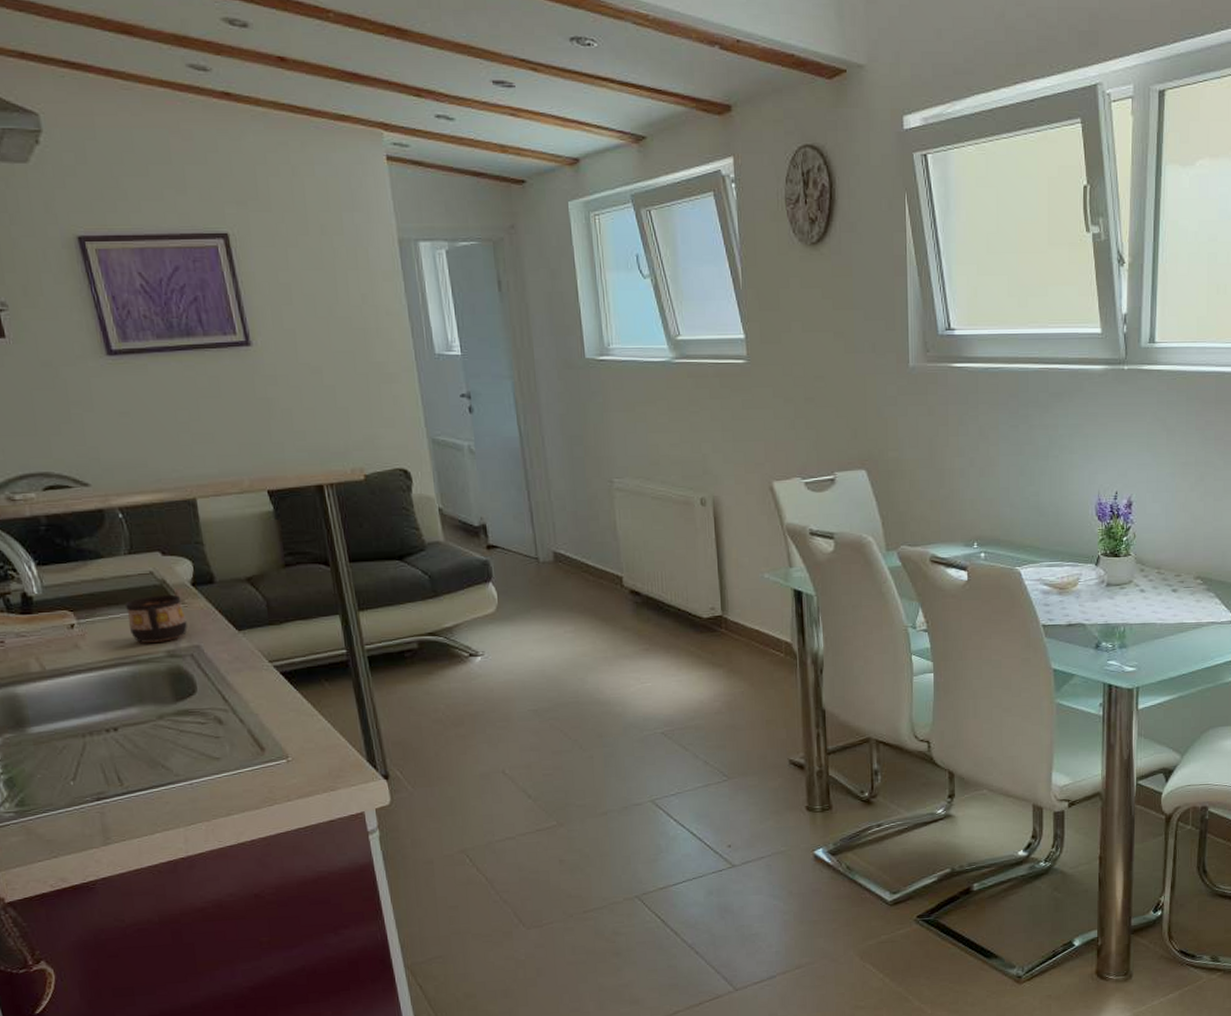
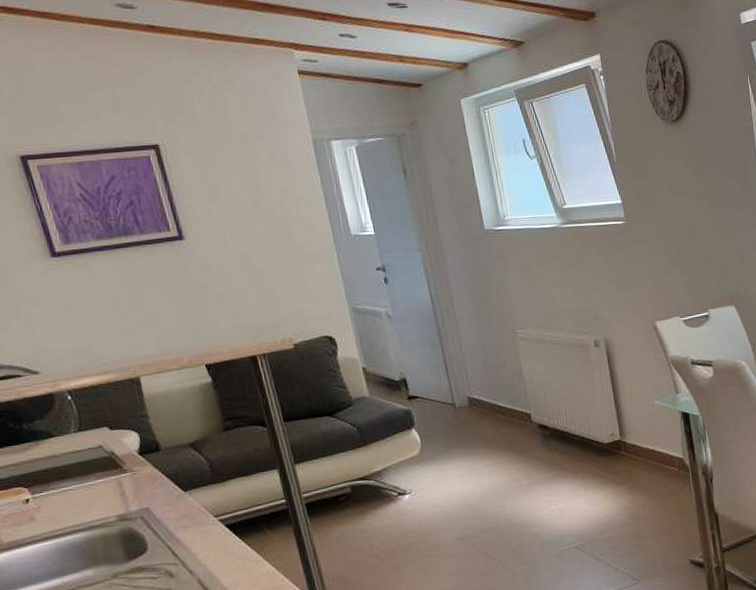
cup: present [124,594,187,643] -> none [76,464,137,511]

